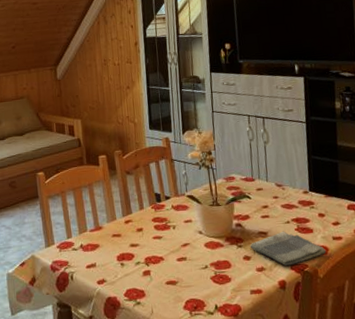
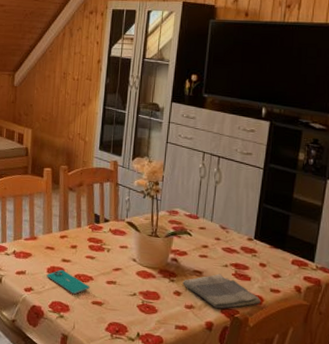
smartphone: none [117,255,162,279] -> present [46,270,90,295]

